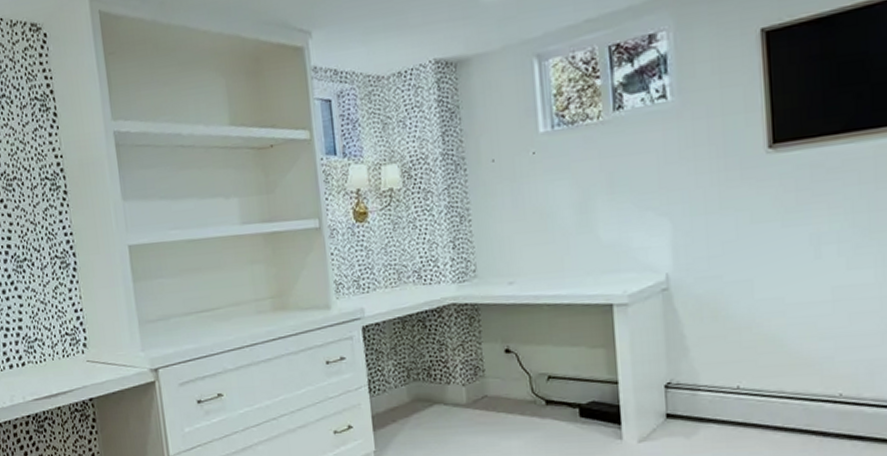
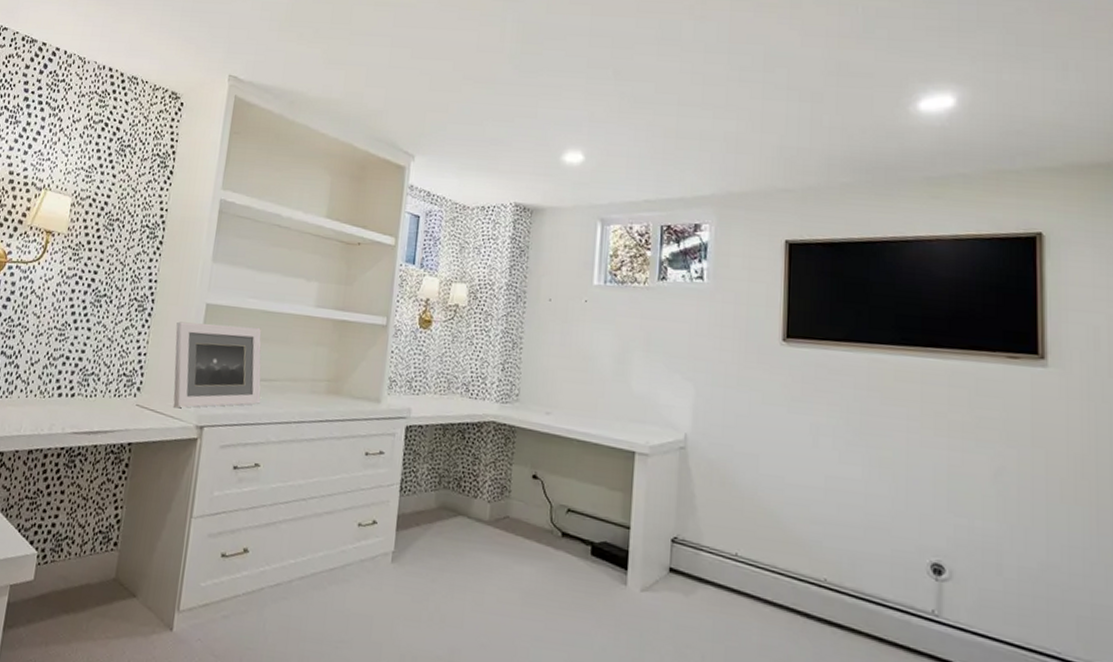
picture frame: none [104,258,209,356] -> present [173,321,262,408]

